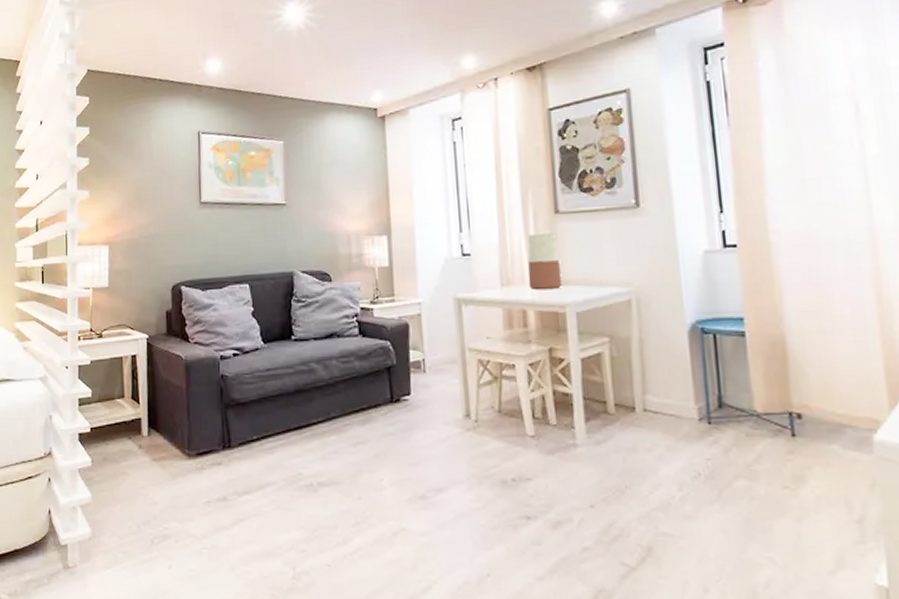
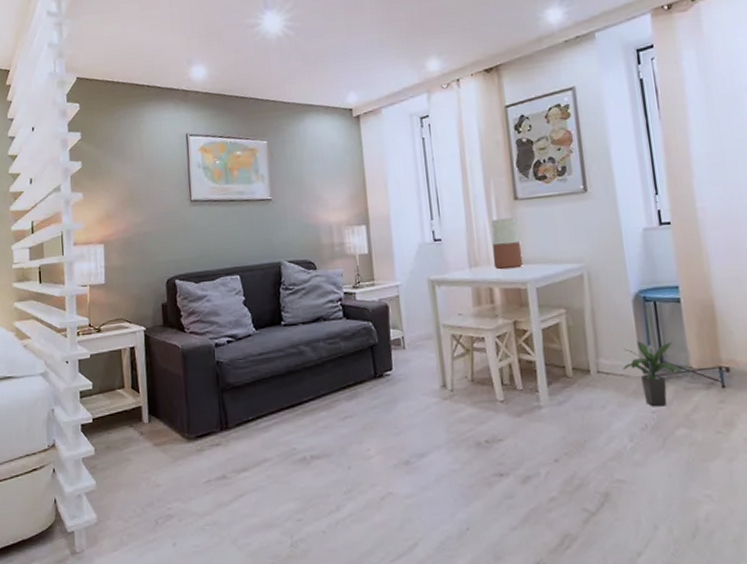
potted plant: none [673,378,744,454] -> present [622,341,682,407]

